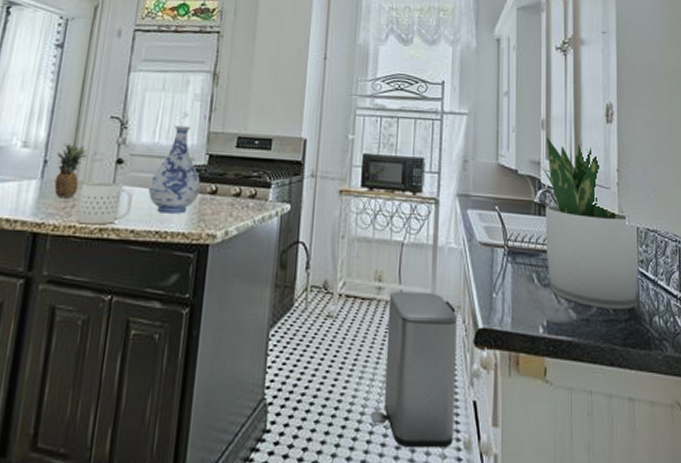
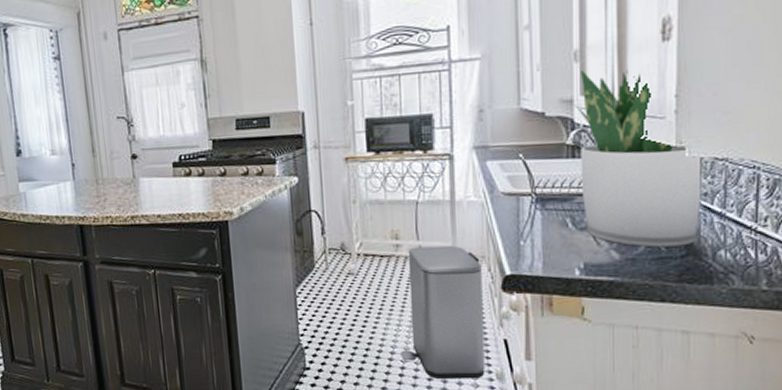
fruit: present [54,144,87,198] -> none [80,147,106,194]
mug: present [76,181,133,225] -> none [108,175,154,214]
vase: present [148,125,201,215] -> none [163,116,211,199]

